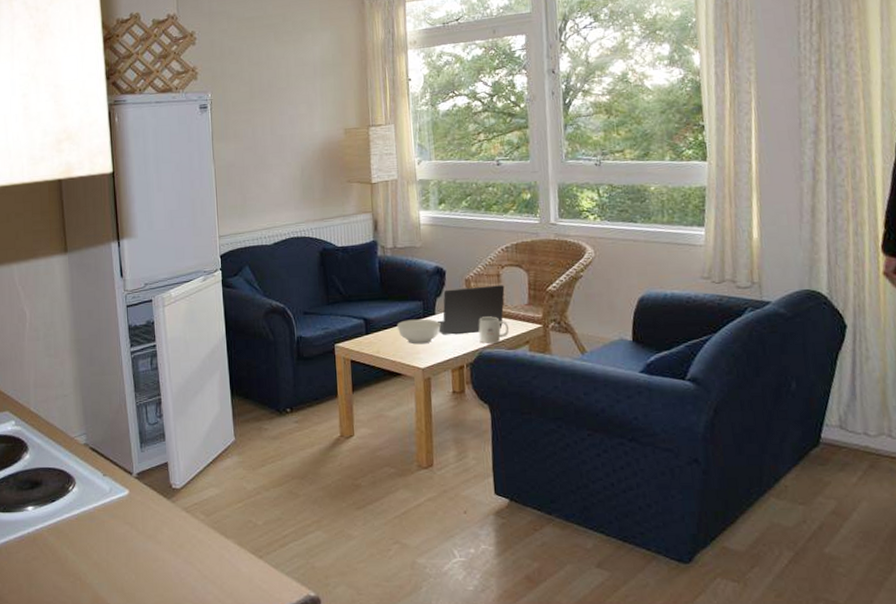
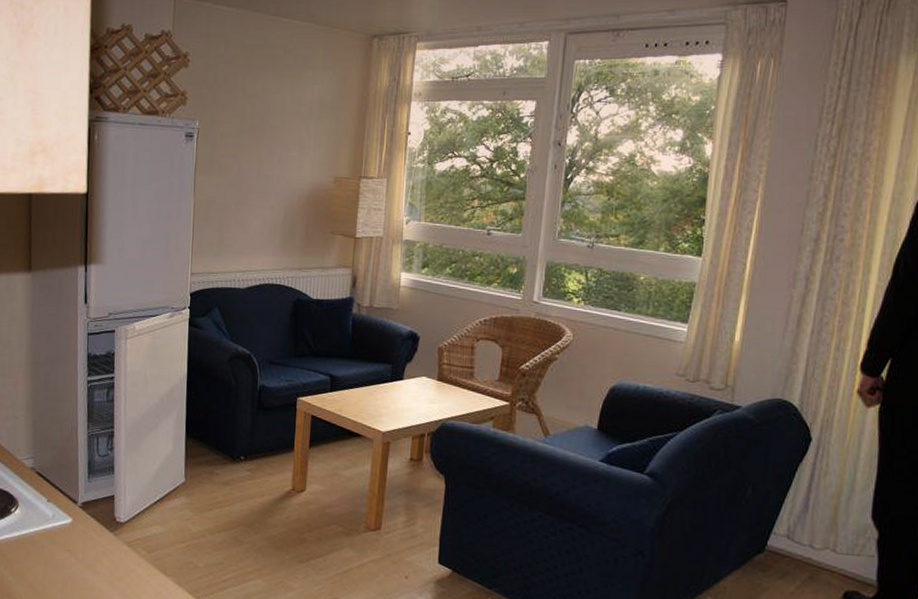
bowl: present [396,319,441,344] -> none [362,381,407,408]
laptop: present [438,285,505,335] -> none [404,356,477,403]
mug: present [478,316,510,345] -> none [444,387,476,417]

